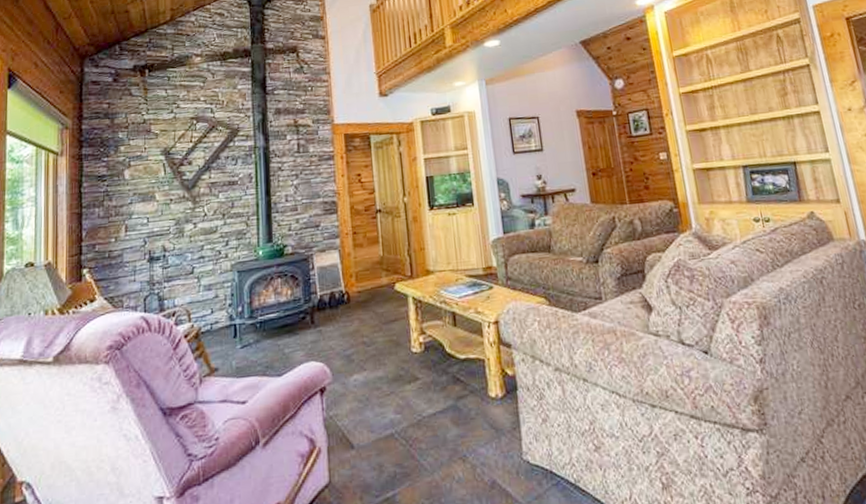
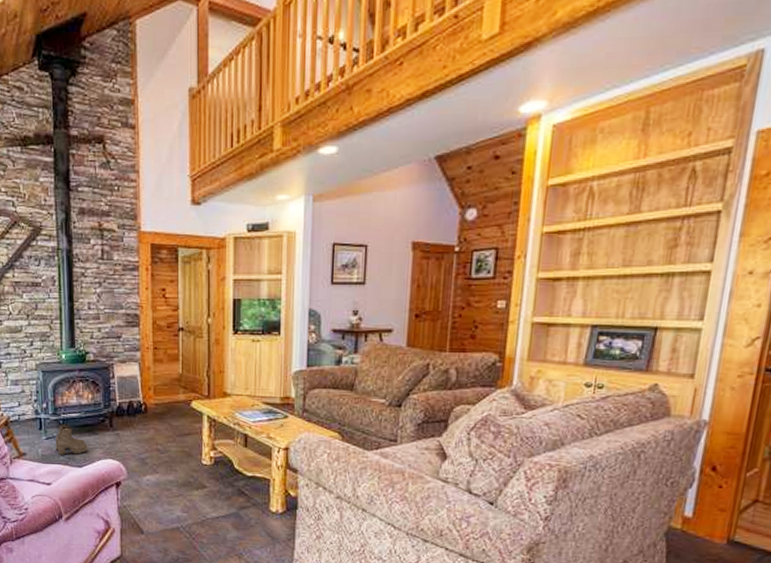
boots: none [251,326,288,365] -> present [55,423,88,455]

